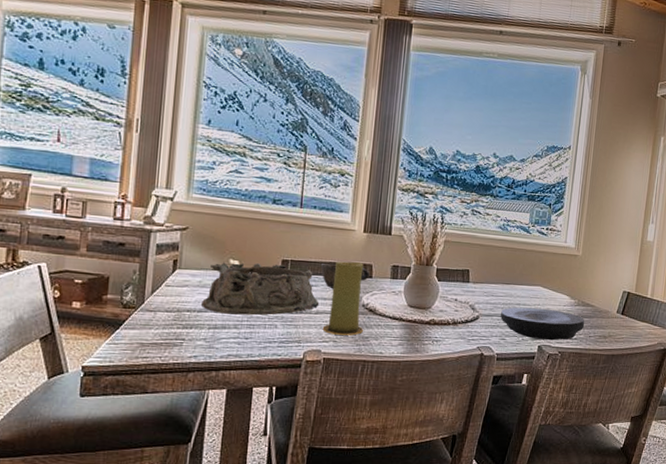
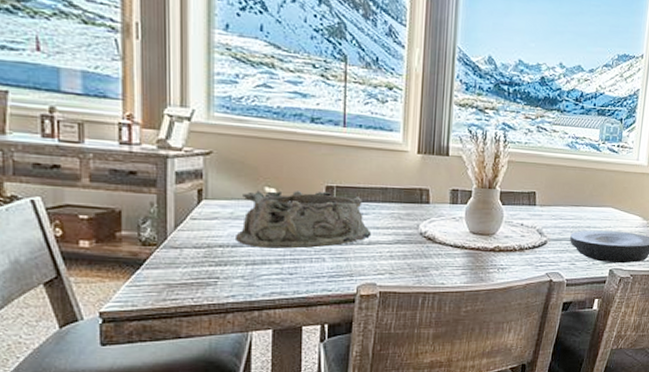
bowl: present [320,263,369,290] -> none [370,189,426,217]
candle: present [322,261,364,336] -> none [376,186,423,266]

